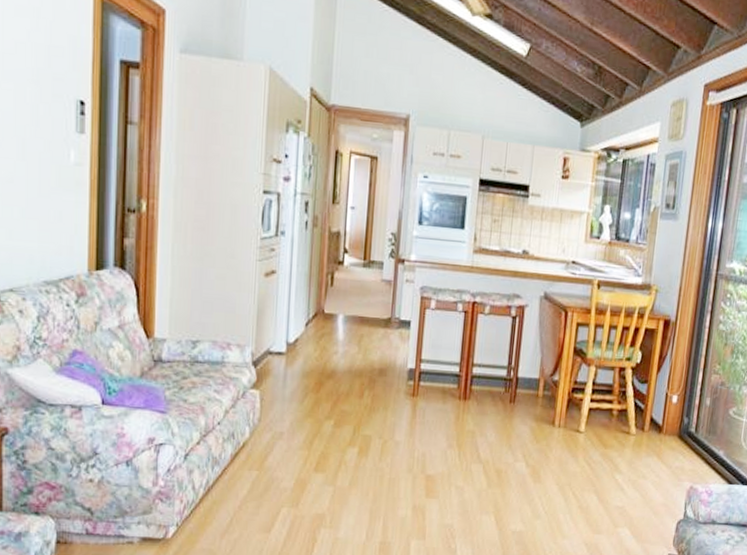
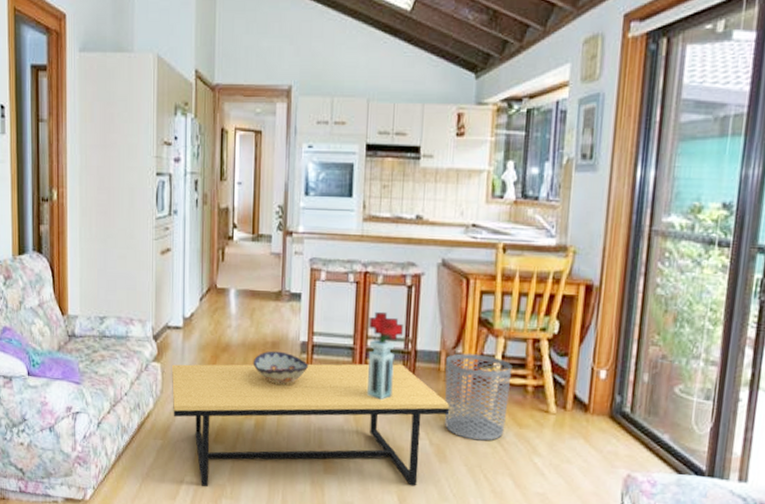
coffee table: none [271,390,545,518] -> present [172,364,449,487]
decorative bowl: none [358,377,415,412] -> present [253,351,308,385]
potted flower: none [471,340,507,426] -> present [367,311,404,401]
waste bin: none [540,380,601,461] -> present [445,353,513,441]

